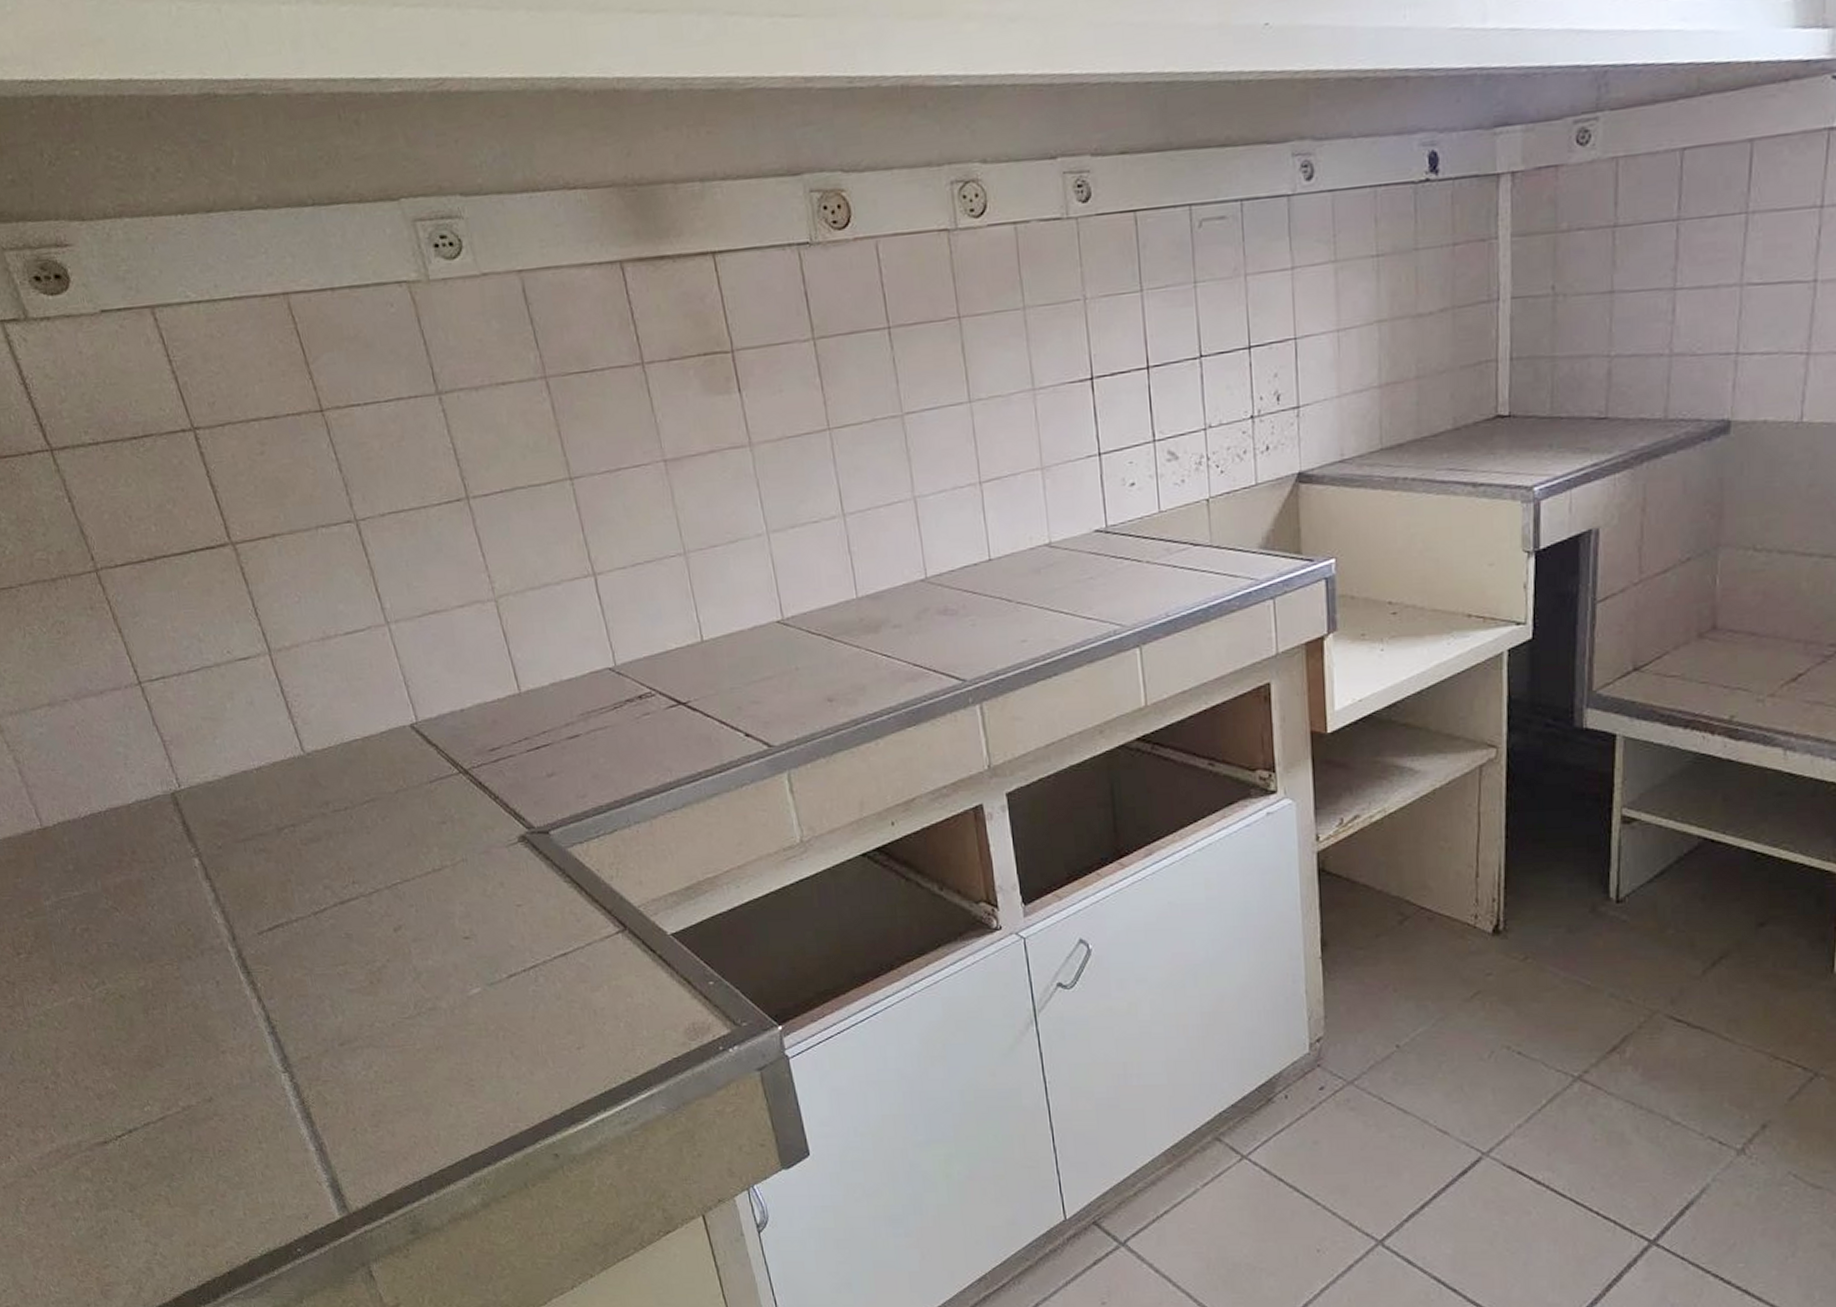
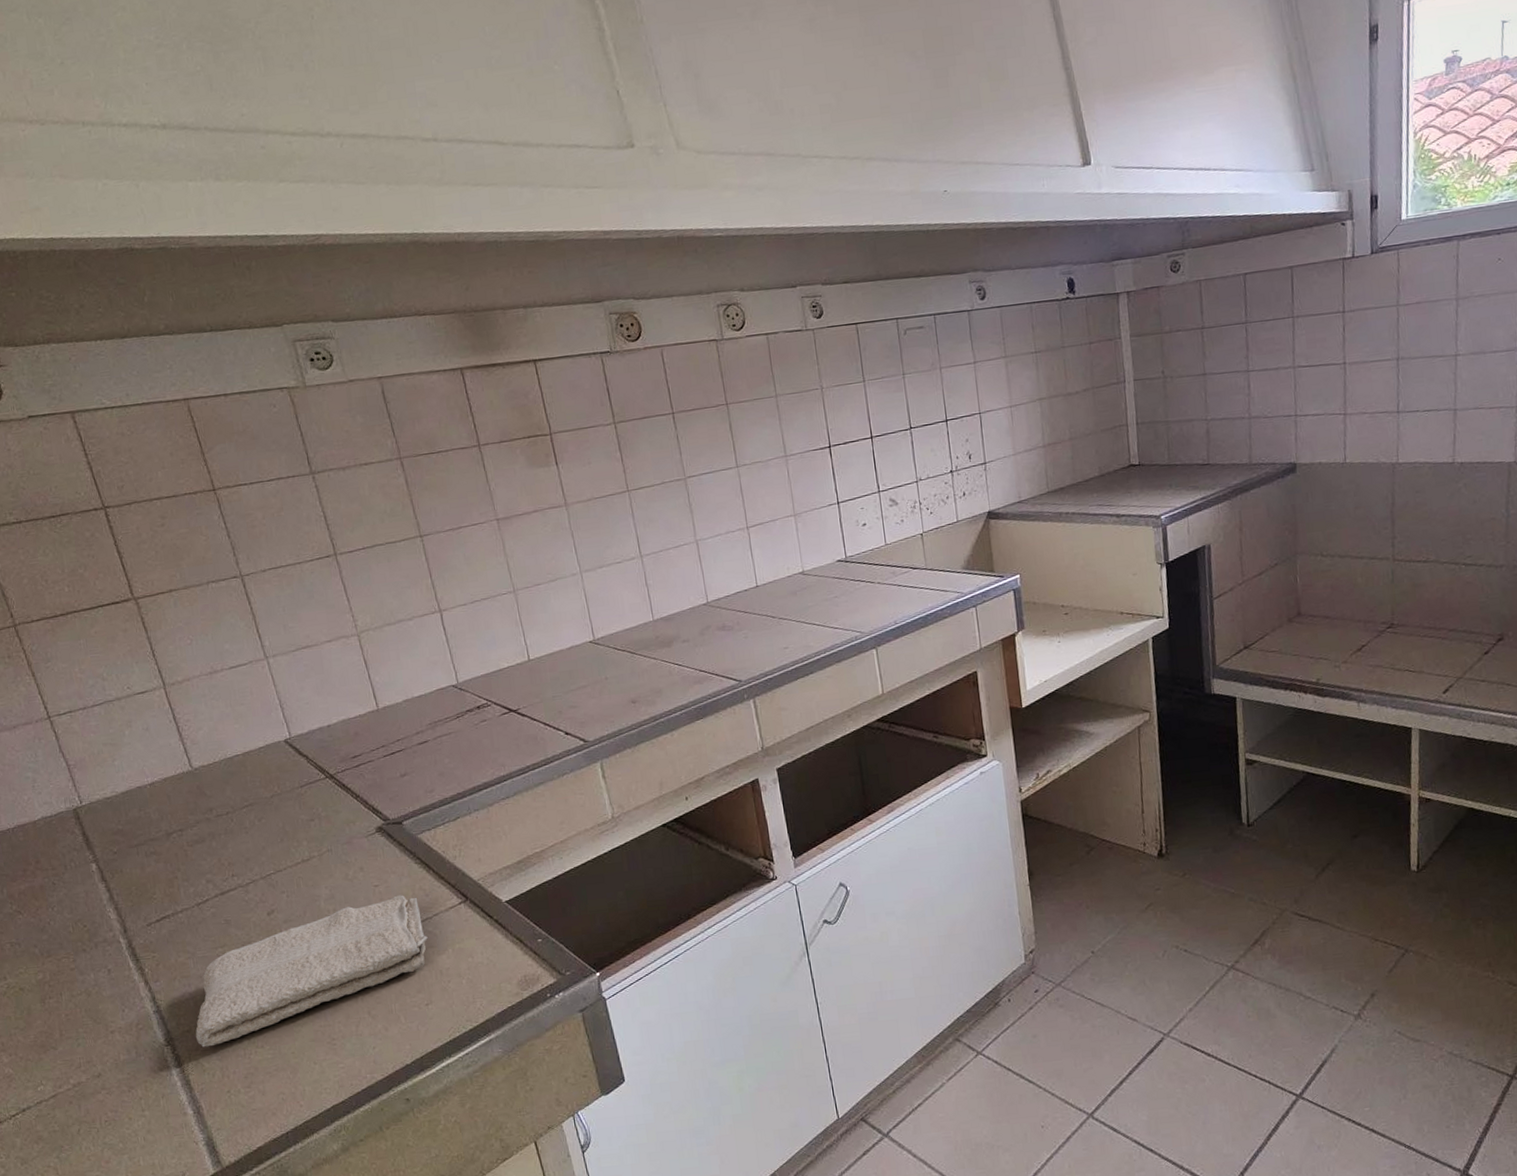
washcloth: none [315,918,580,1078] -> present [195,895,428,1048]

